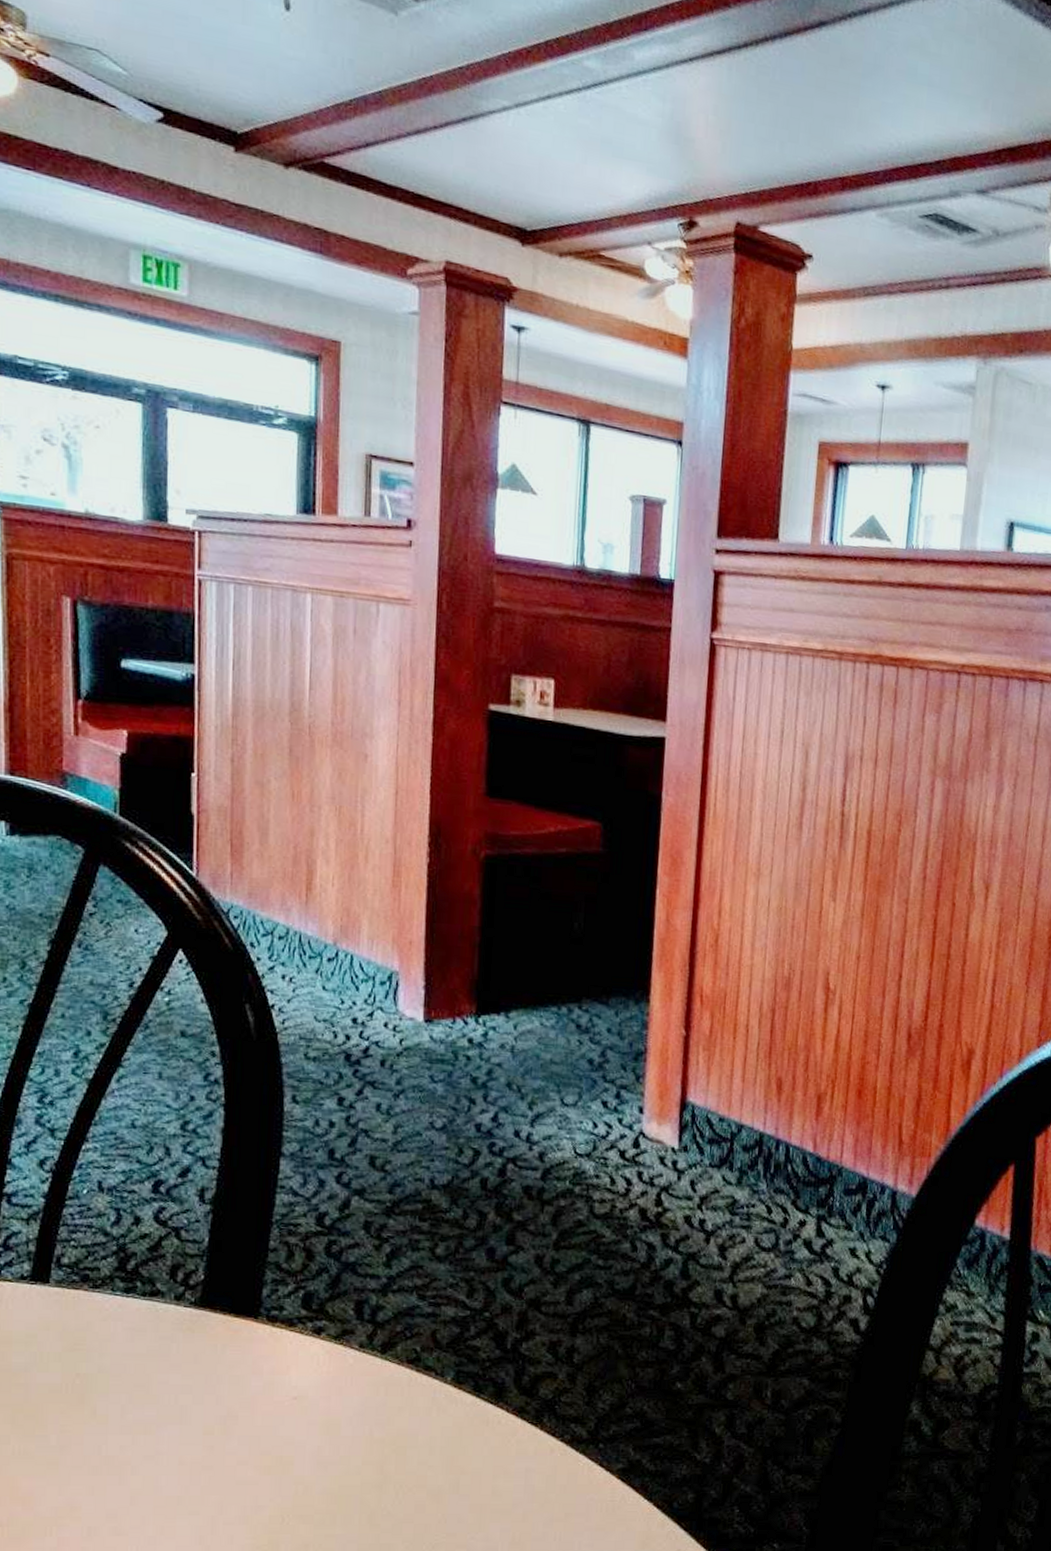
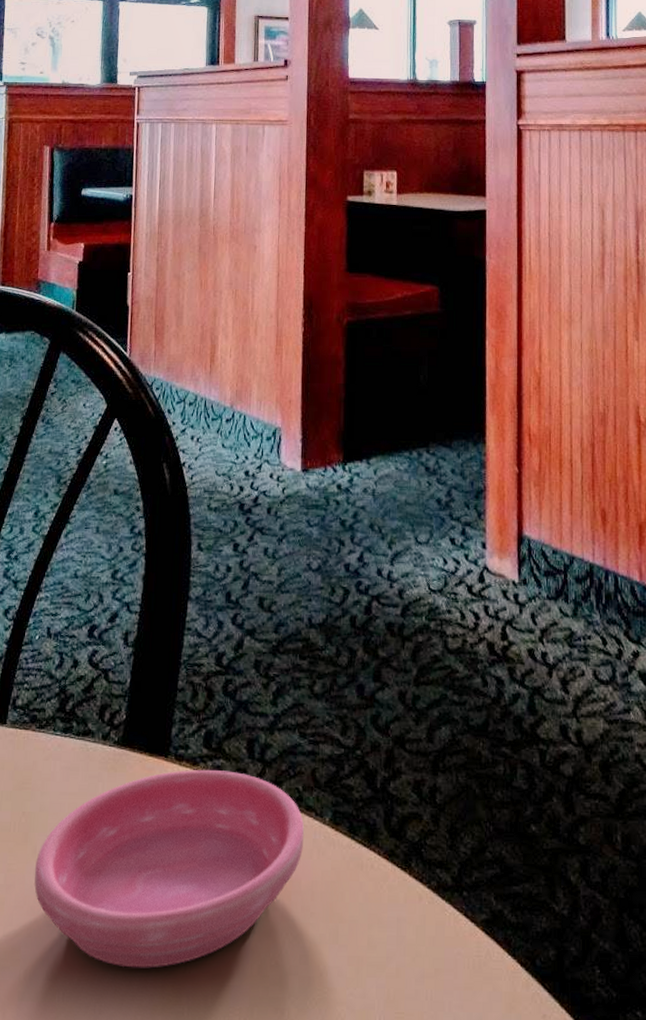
saucer: none [94,1330,423,1522] -> present [34,769,305,968]

